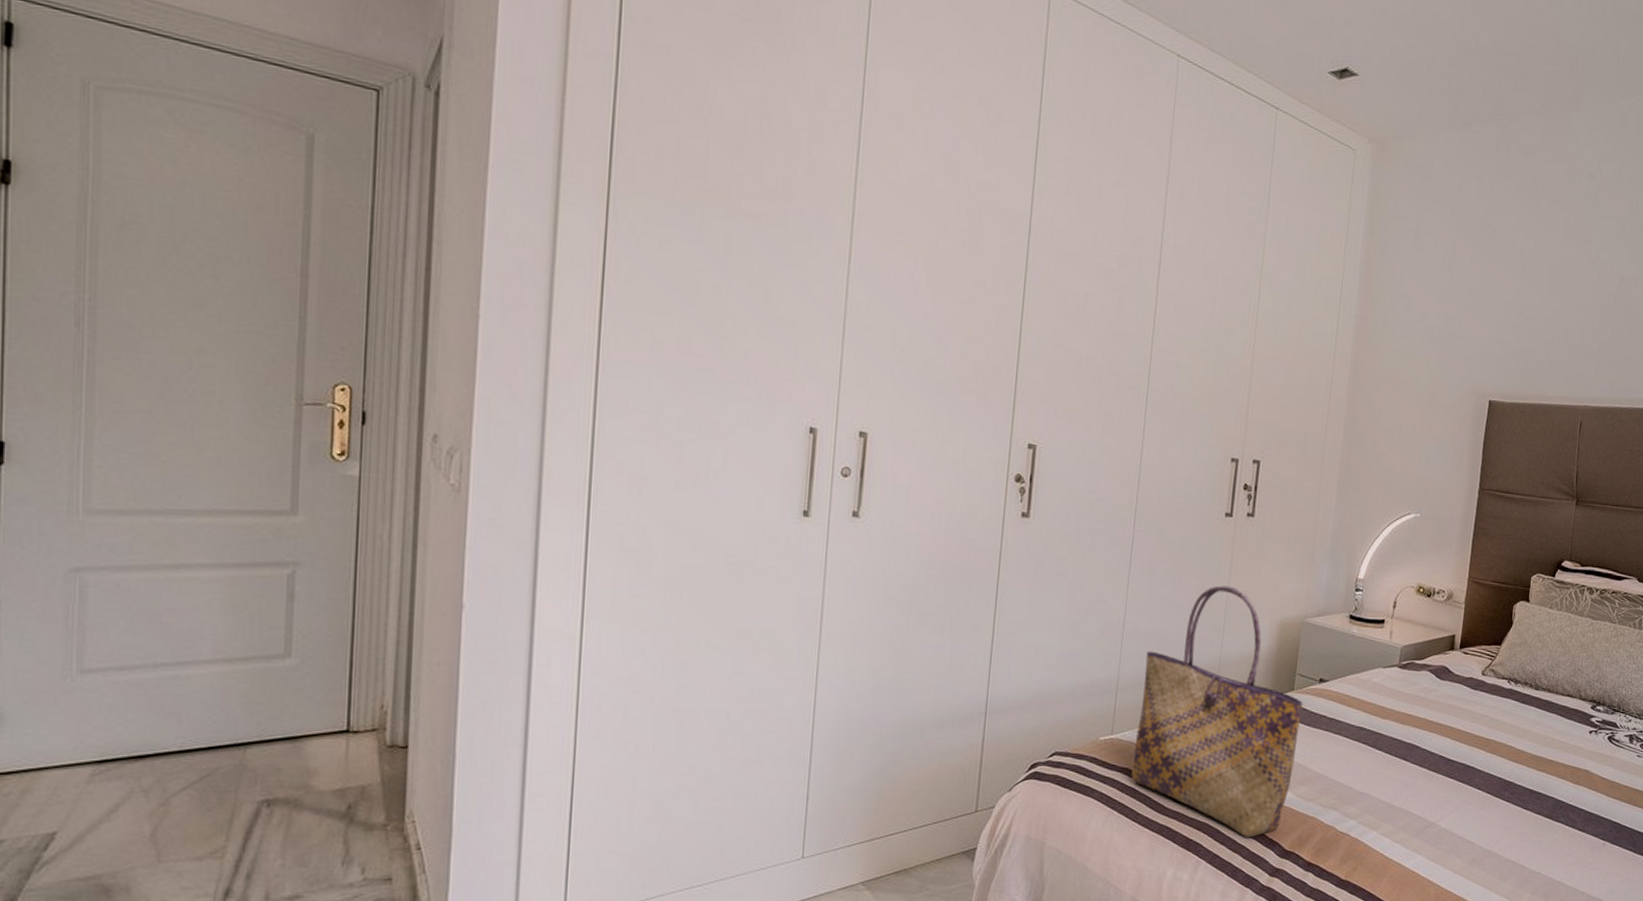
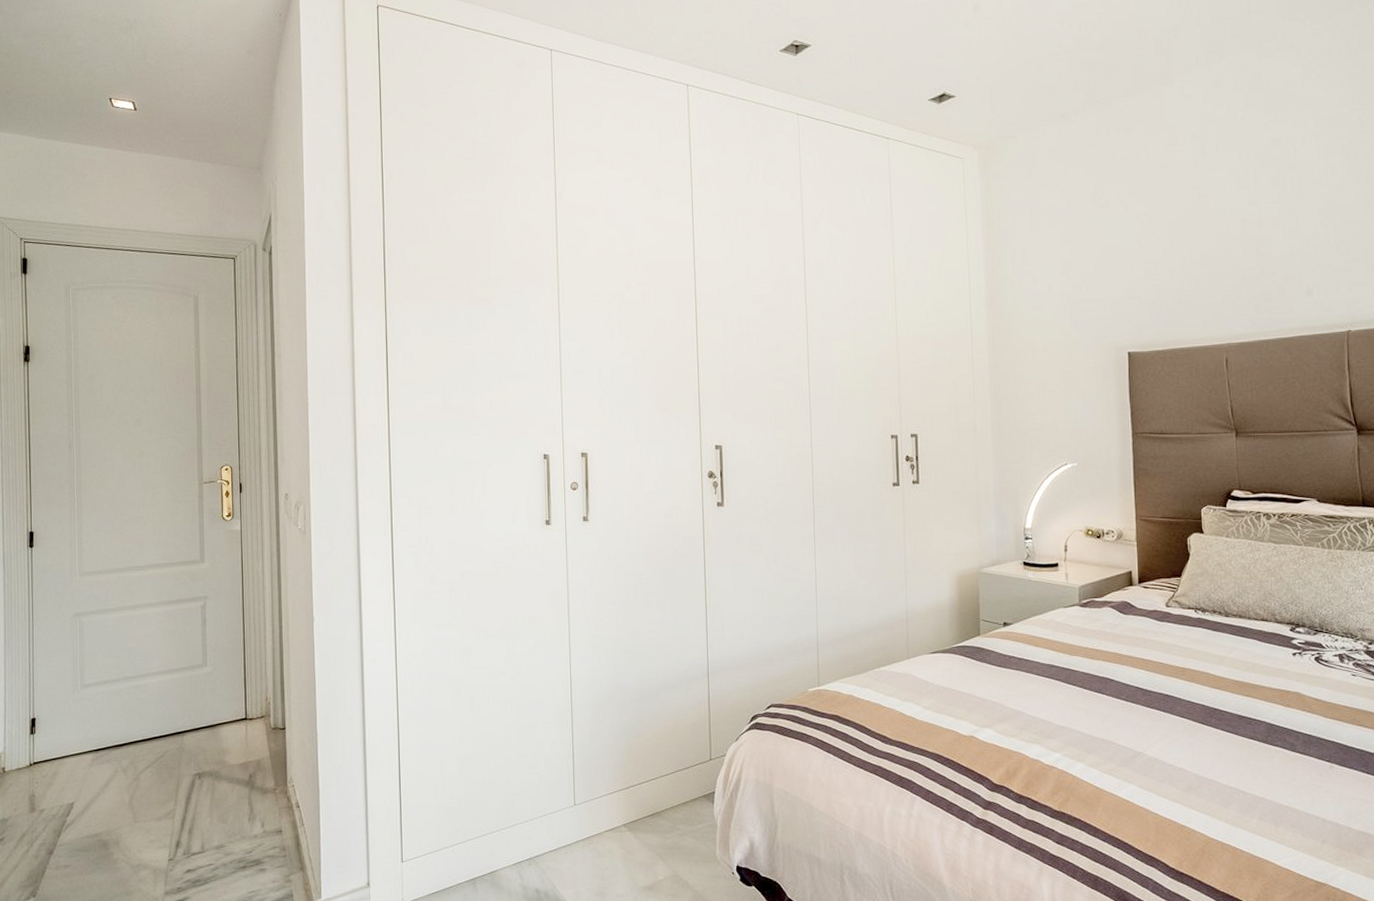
tote bag: present [1131,585,1303,837] -> none [839,546,991,773]

